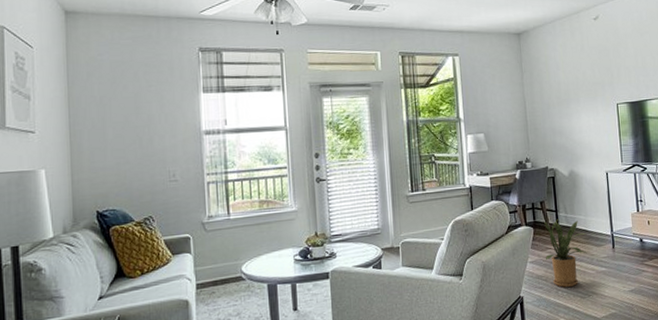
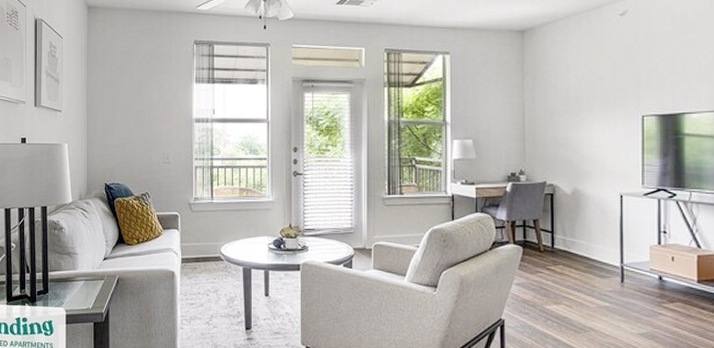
house plant: present [544,219,587,288] -> none [534,241,589,318]

